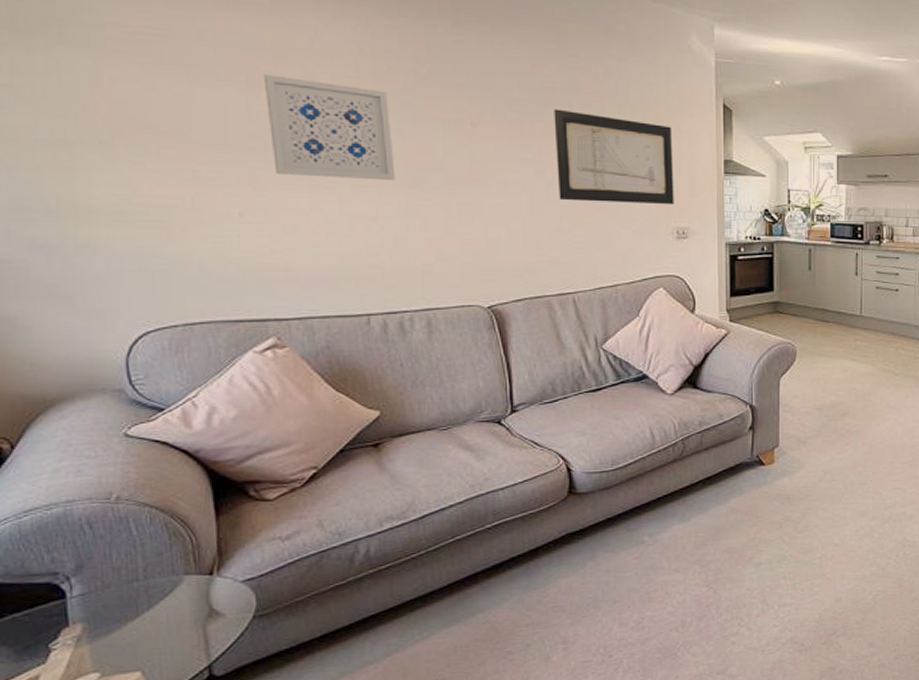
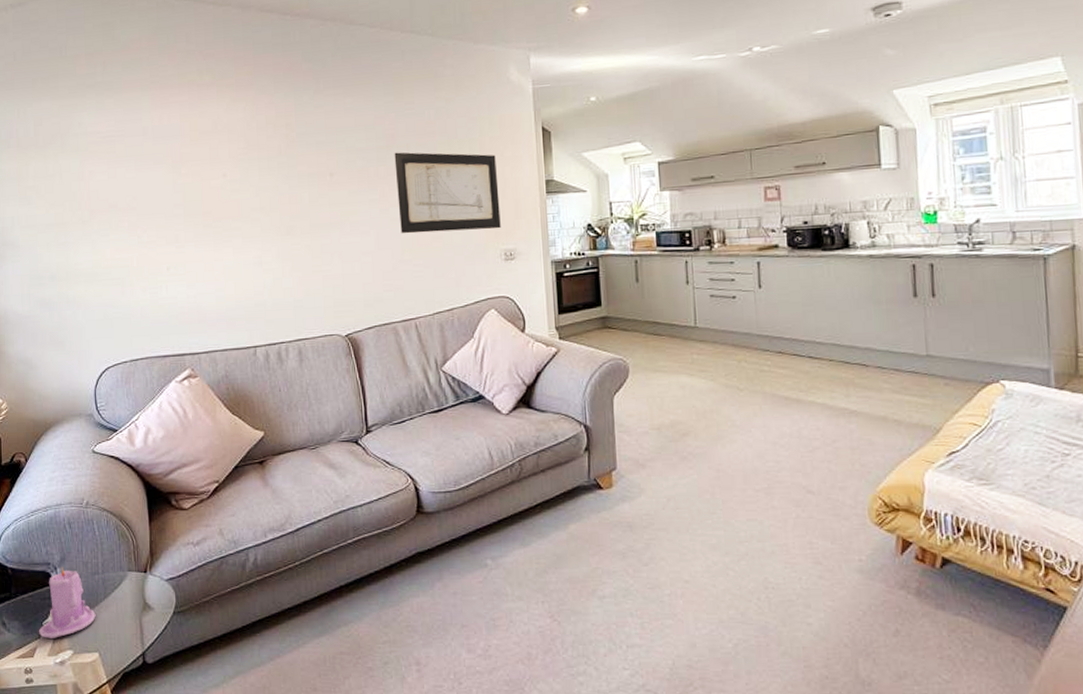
candle: none [41,576,136,663] -> present [38,567,96,638]
wall art: present [263,74,396,181] -> none [183,154,274,234]

